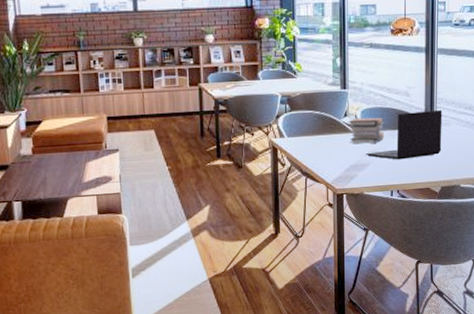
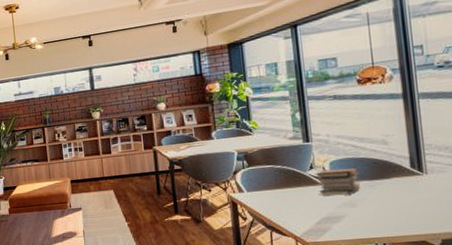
laptop: present [366,109,442,160] -> none [340,156,438,212]

